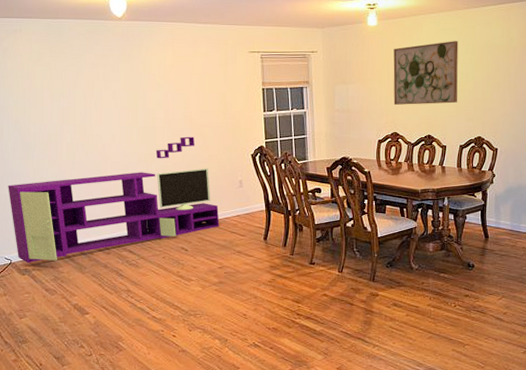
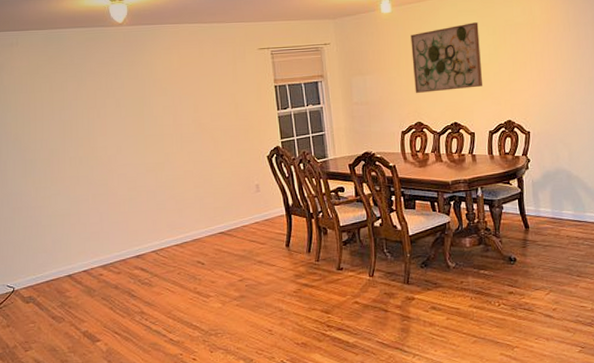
media console: present [8,136,220,264] -> none [8,141,237,290]

